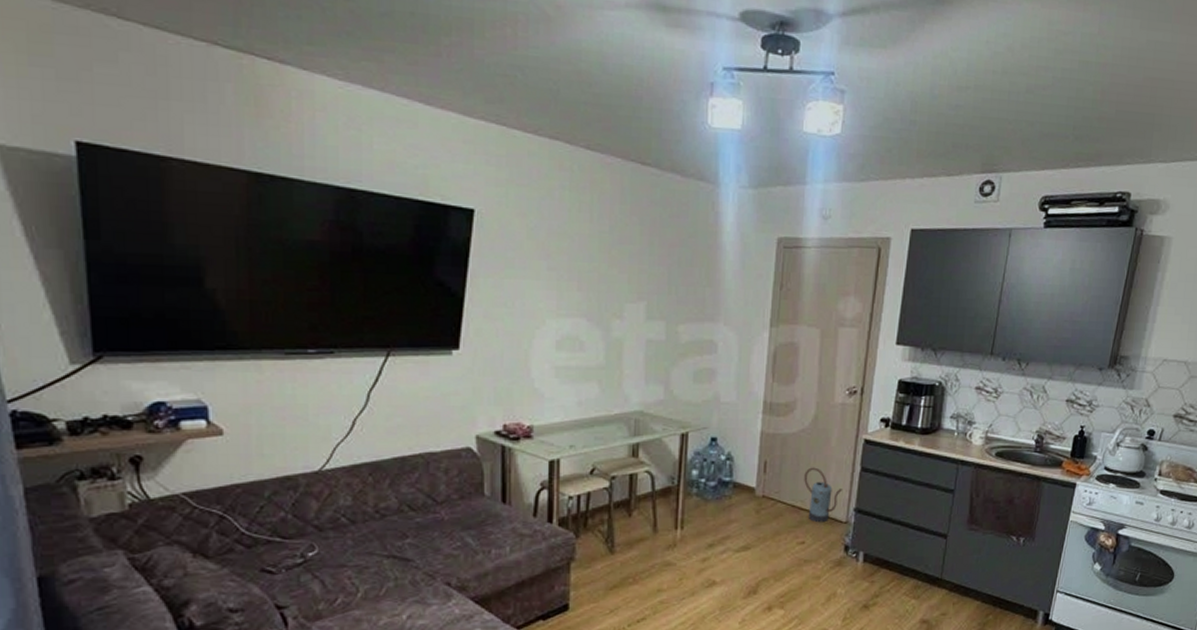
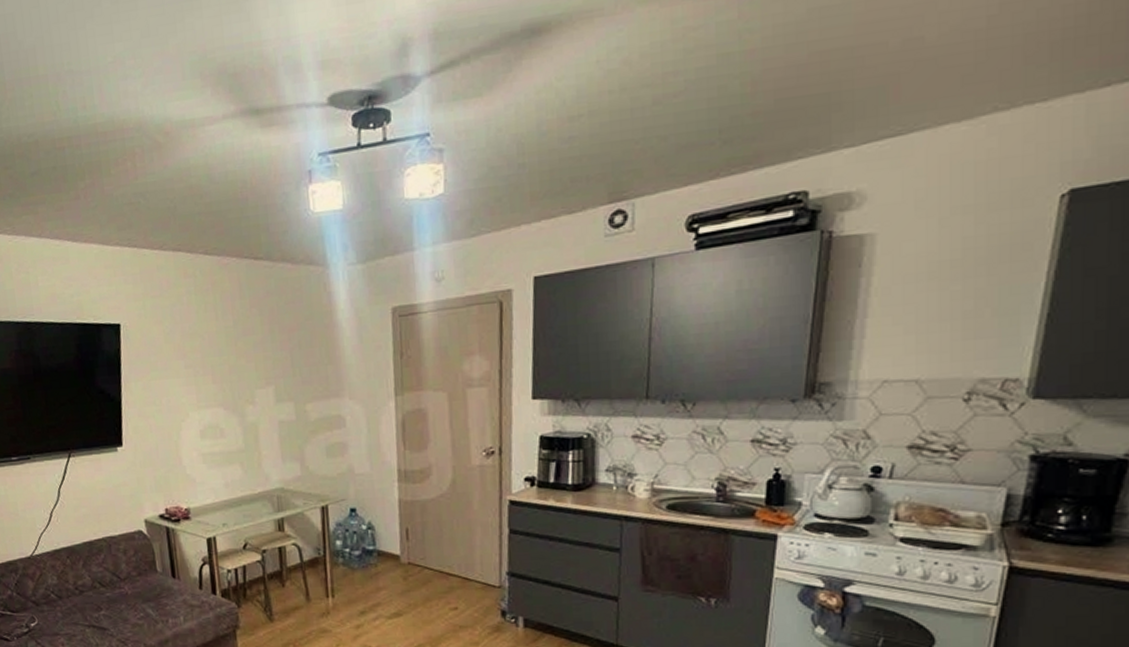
watering can: present [804,467,842,523] -> none [449,532,491,588]

